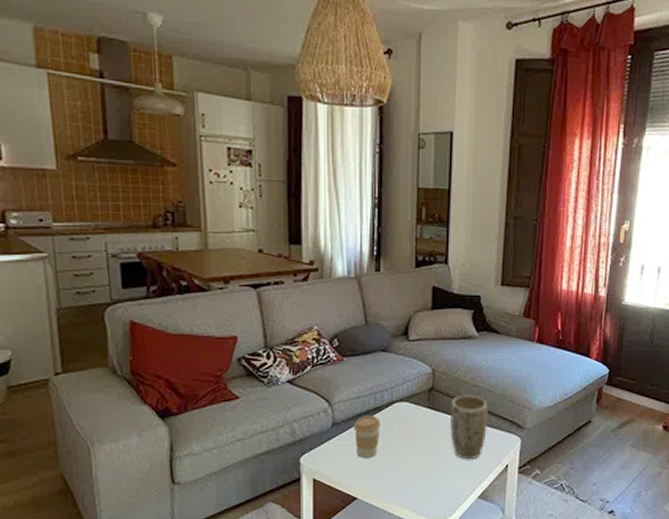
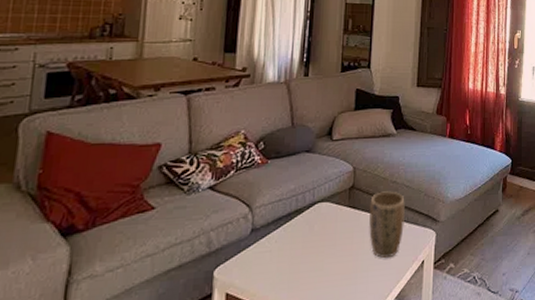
coffee cup: present [353,415,381,458] -> none [273,218,301,265]

